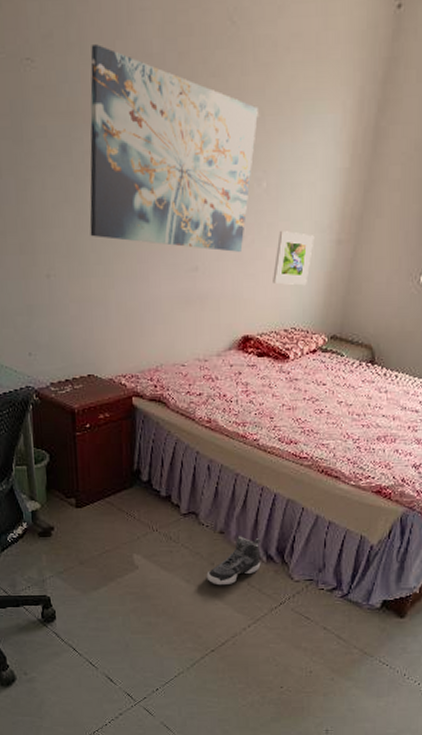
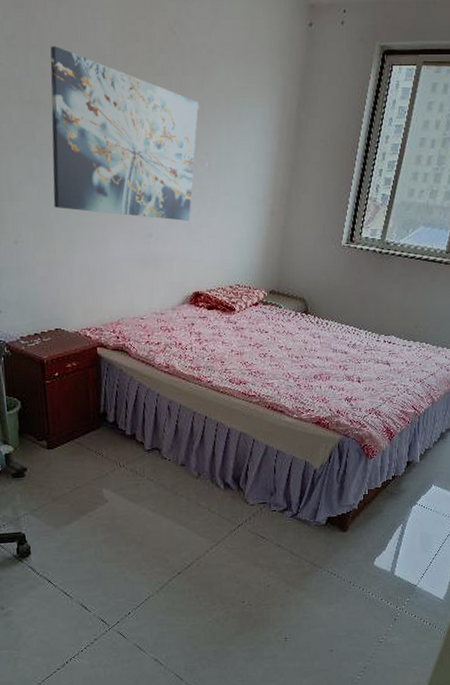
sneaker: present [206,536,261,586] -> none [171,467,219,513]
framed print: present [273,231,315,286] -> none [217,203,252,249]

